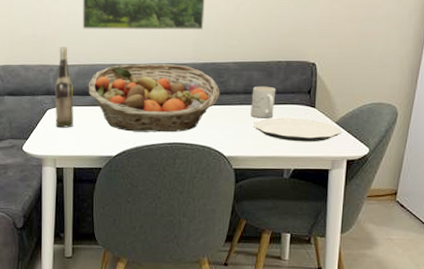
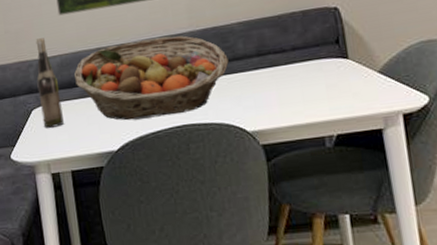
mug: present [251,86,276,118] -> none [266,43,298,82]
plate: present [254,117,342,142] -> none [276,72,390,103]

